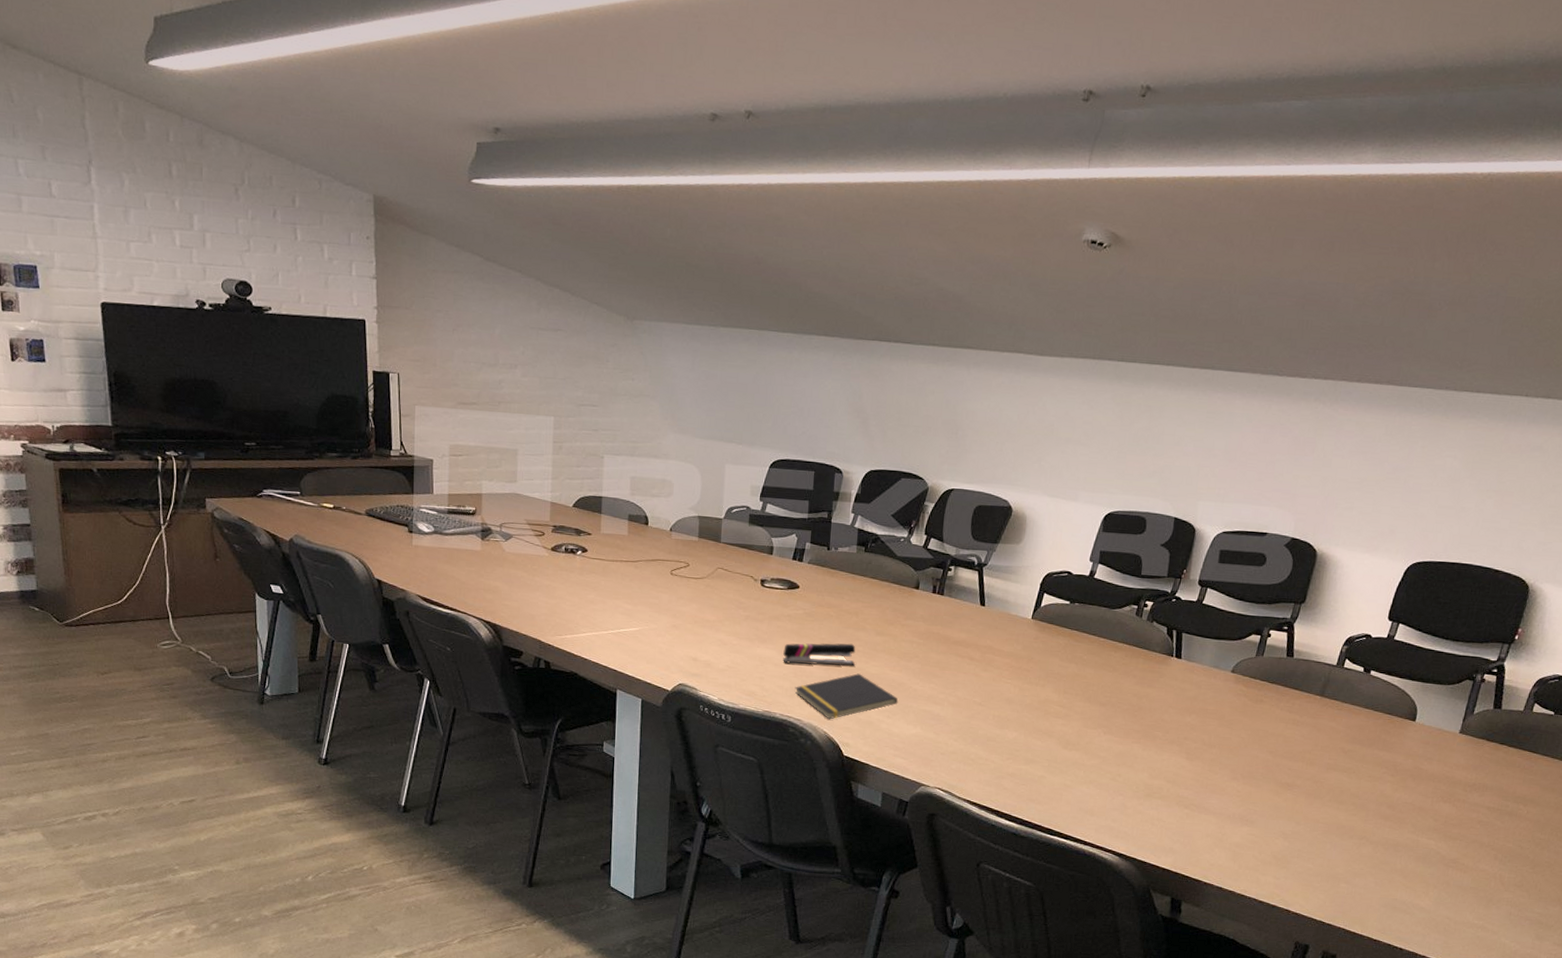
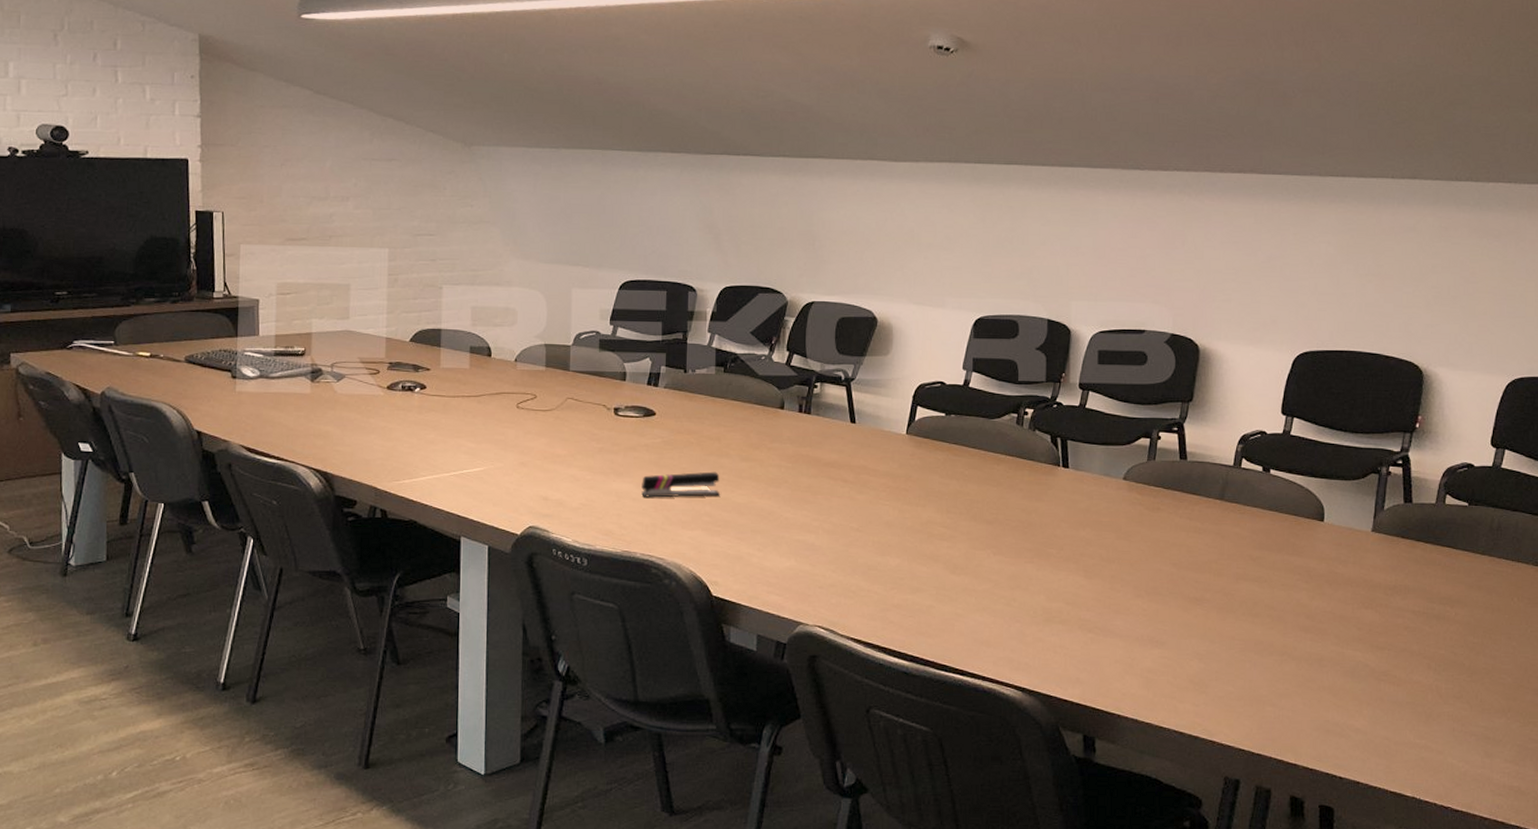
notepad: present [795,673,899,720] -> none [655,504,769,557]

